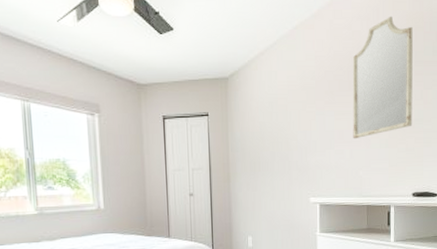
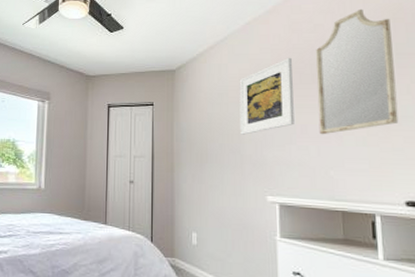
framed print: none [287,64,333,142] -> present [239,57,294,135]

